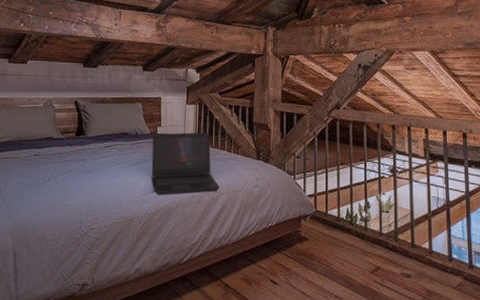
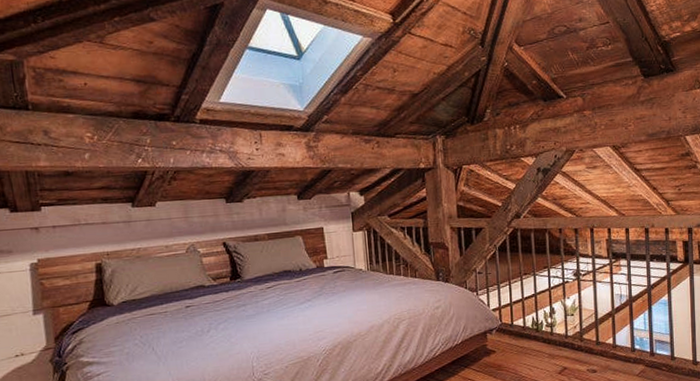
laptop computer: present [151,132,220,196] -> none [319,259,400,331]

